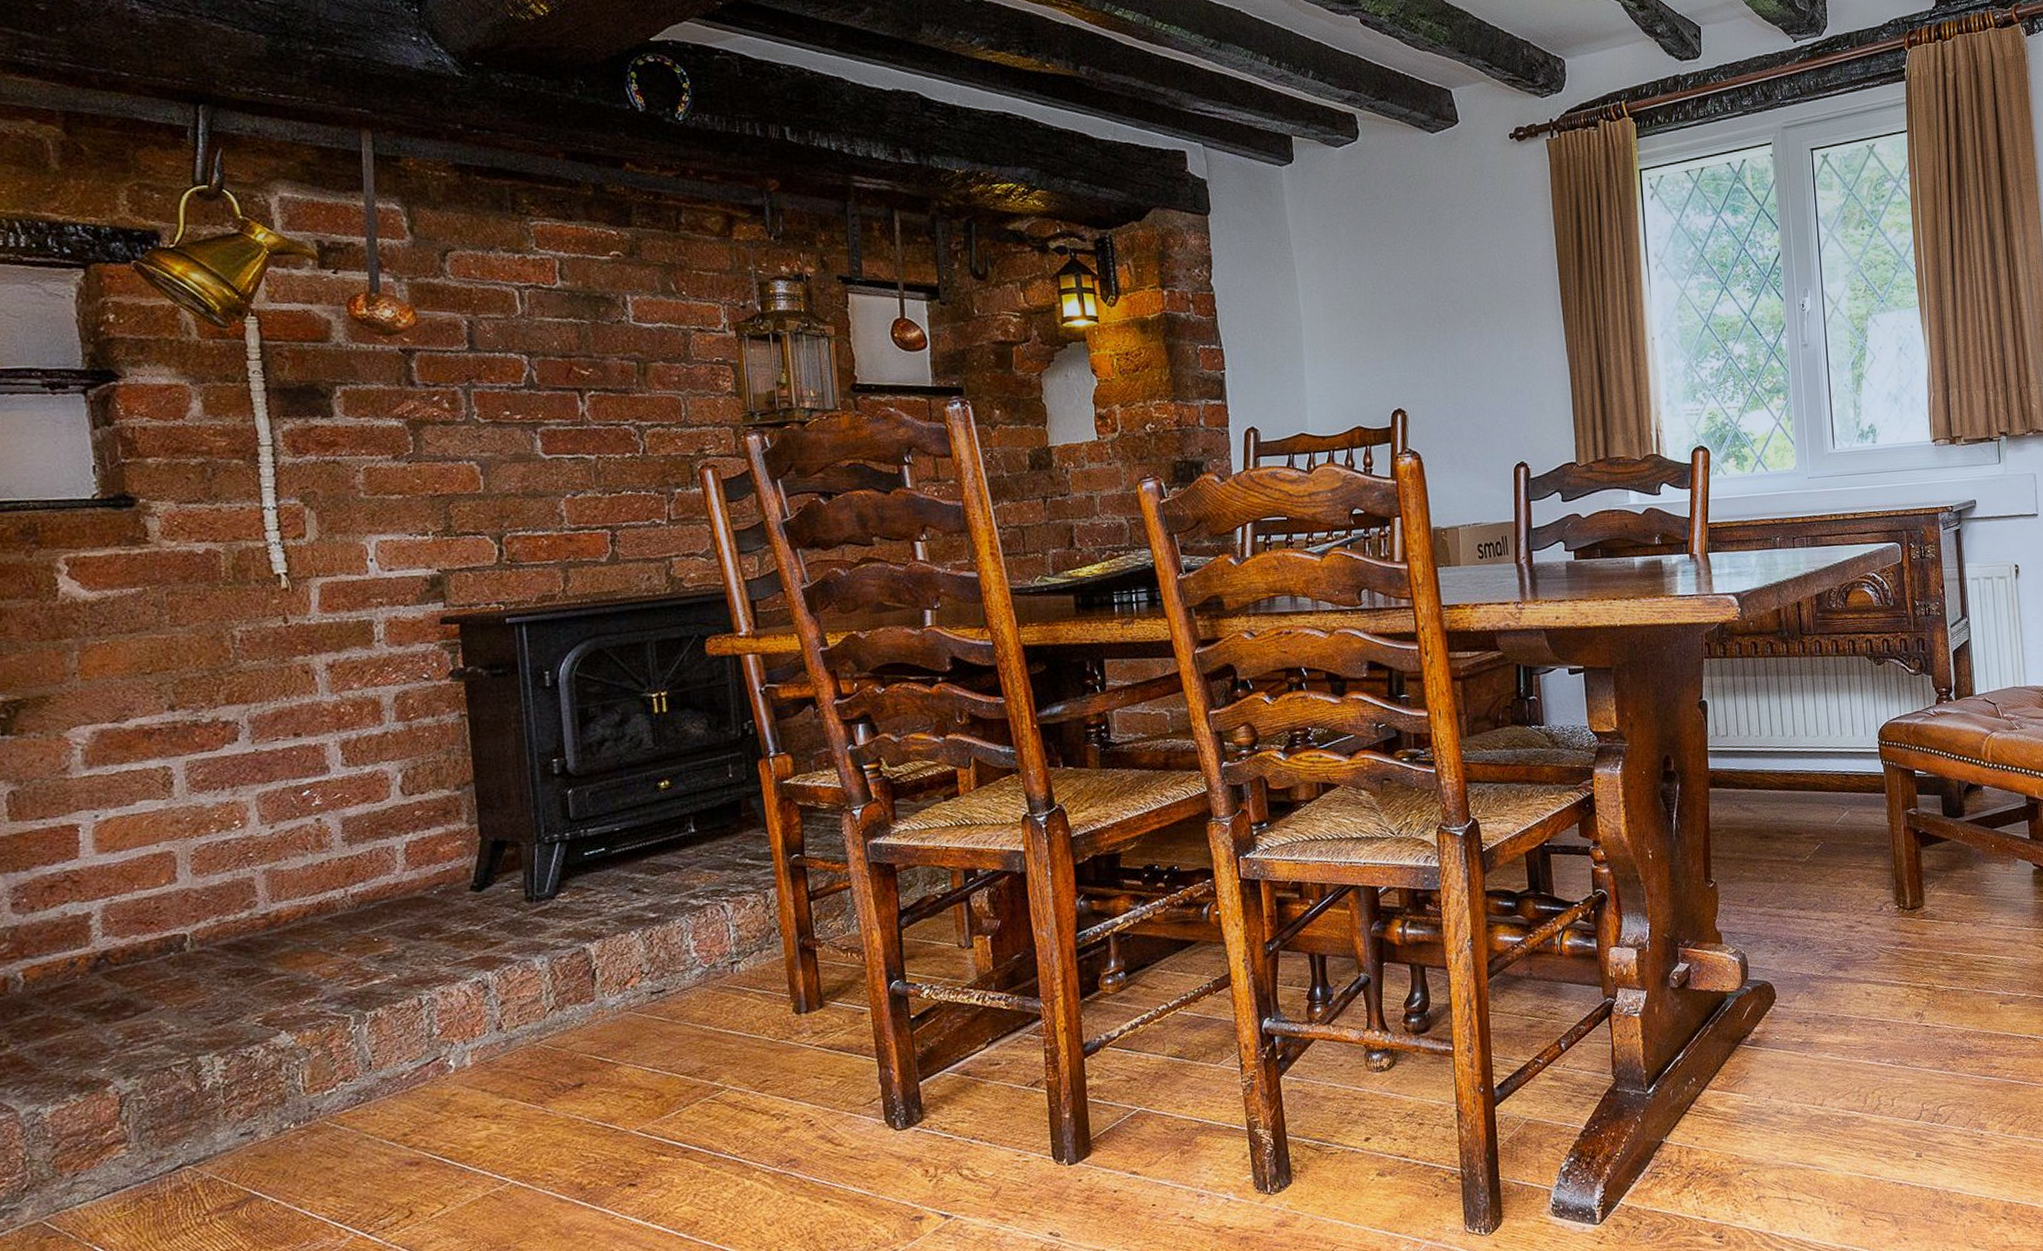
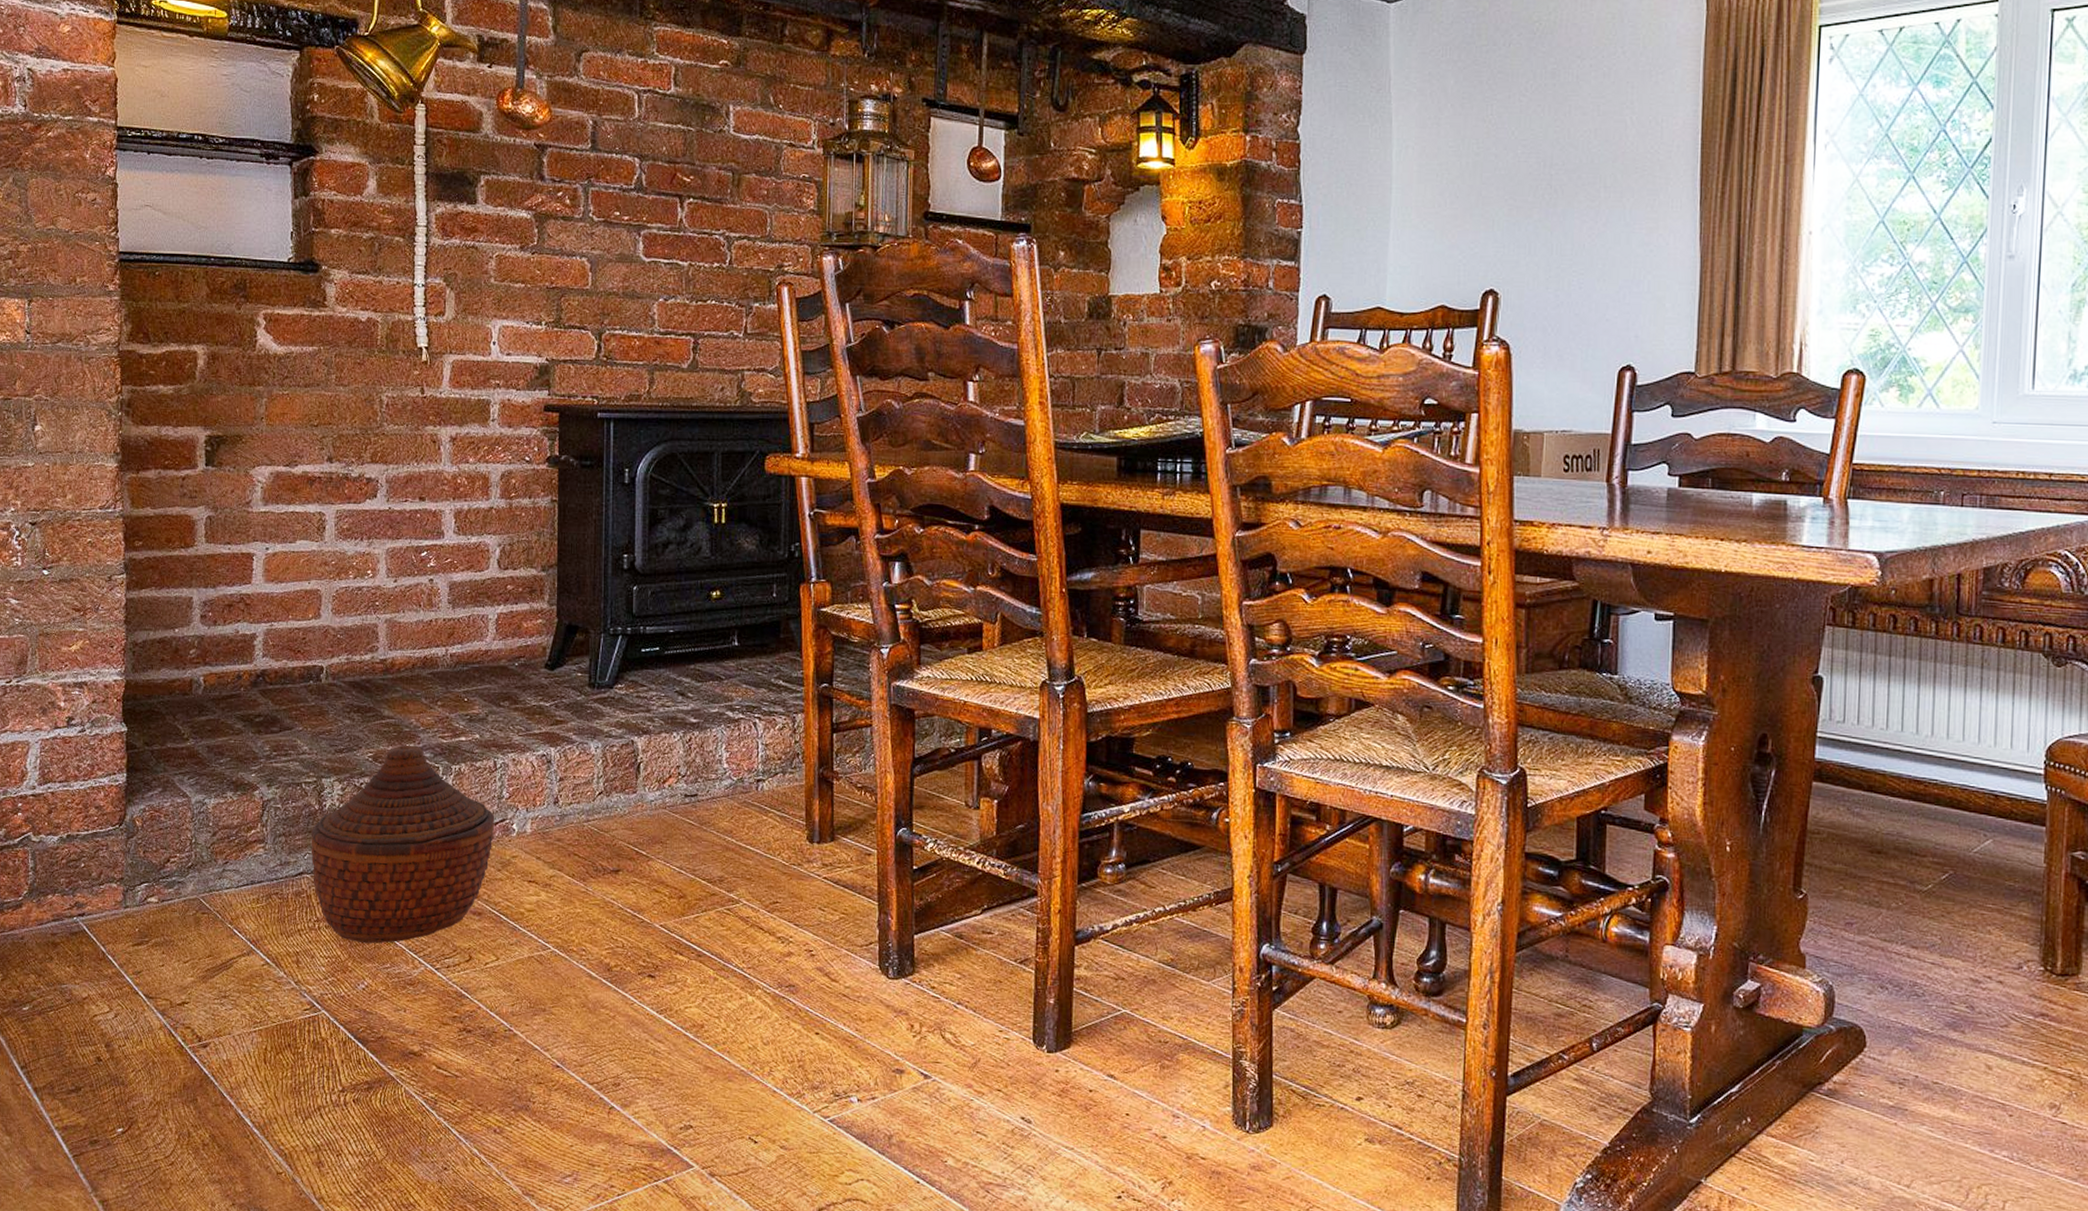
woven basket: none [188,999,427,1227] -> present [311,744,495,944]

